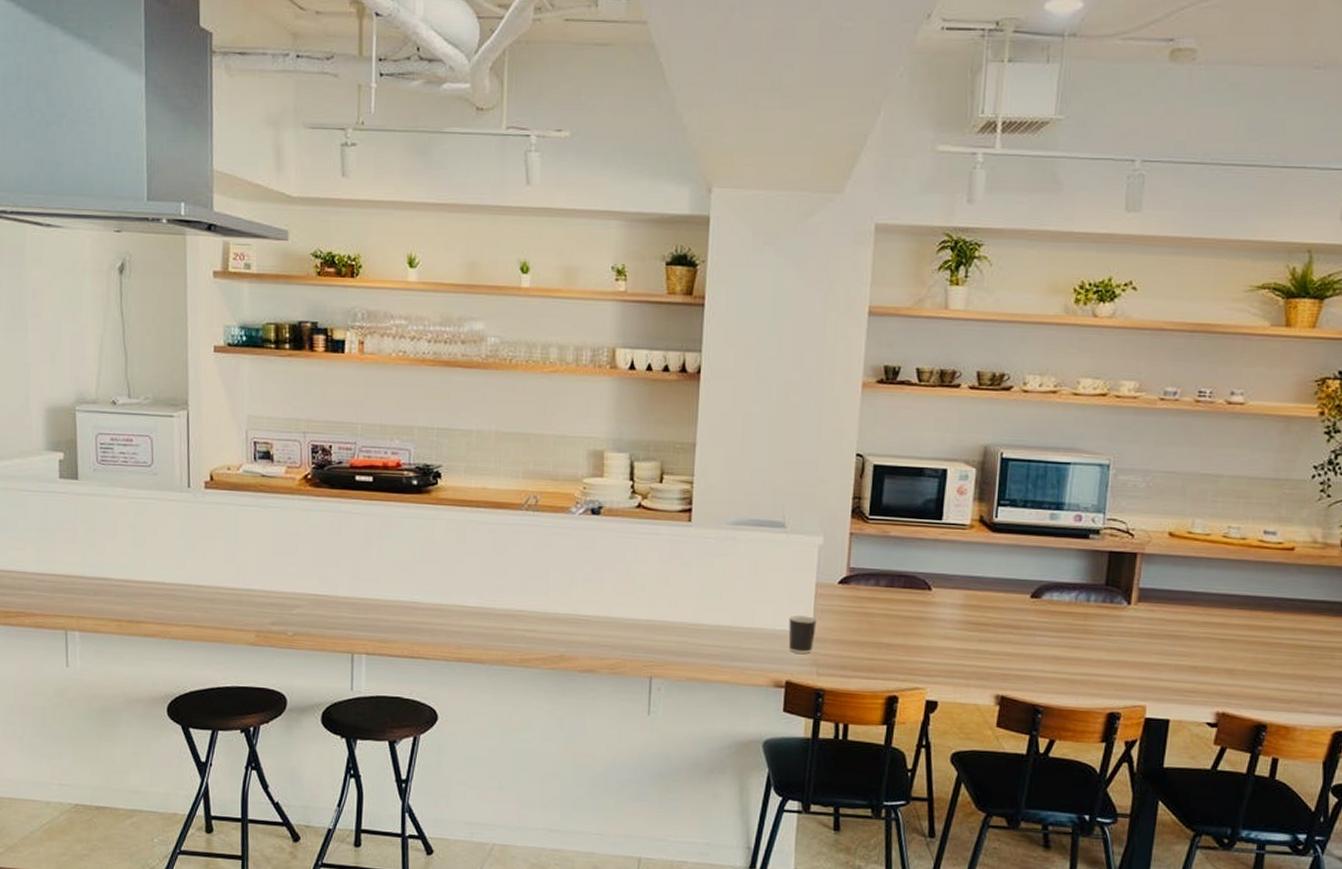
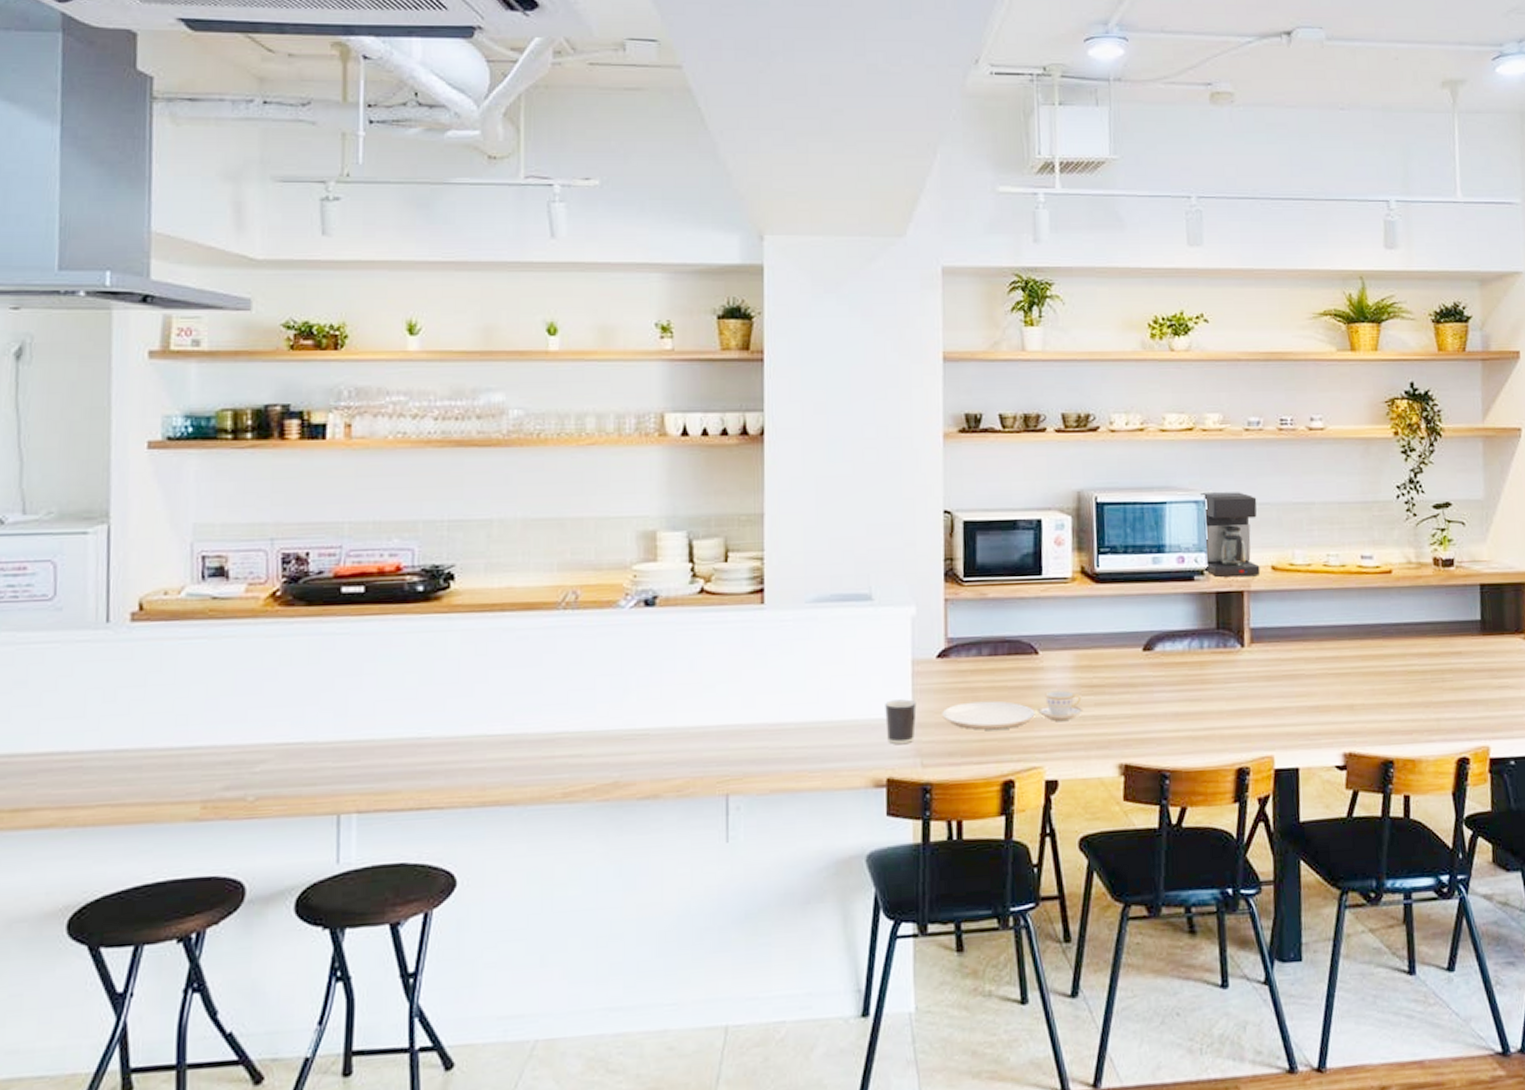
plate: none [839,625,923,652] -> present [942,700,1035,730]
teacup: none [924,624,968,651] -> present [1036,690,1084,721]
coffee maker: none [1100,457,1163,541] -> present [1199,492,1261,577]

